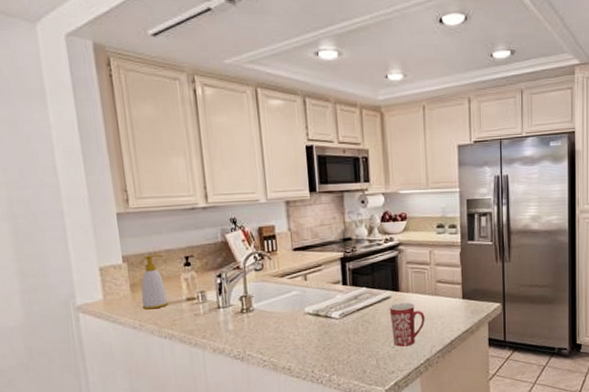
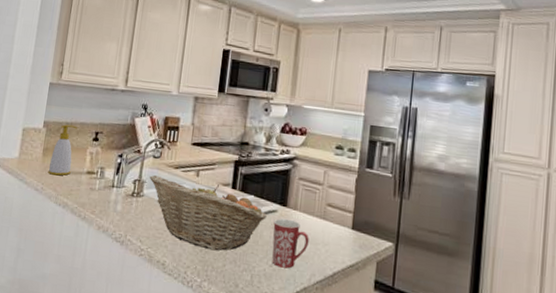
fruit basket: none [255,284,382,346] -> present [149,175,267,251]

